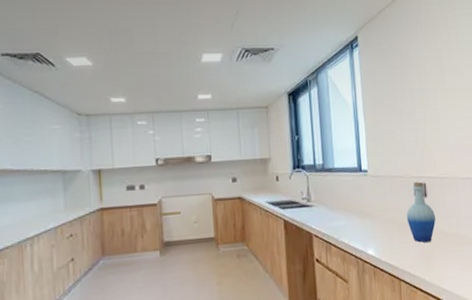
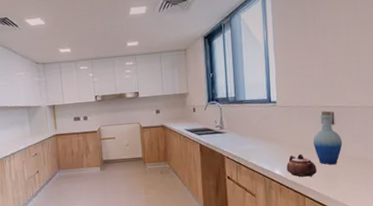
teapot: none [380,230,411,258] -> present [286,153,317,177]

